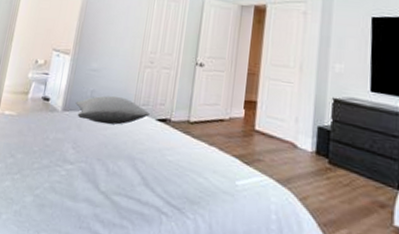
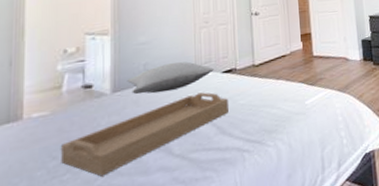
serving tray: none [16,134,157,187] -> present [61,92,228,177]

